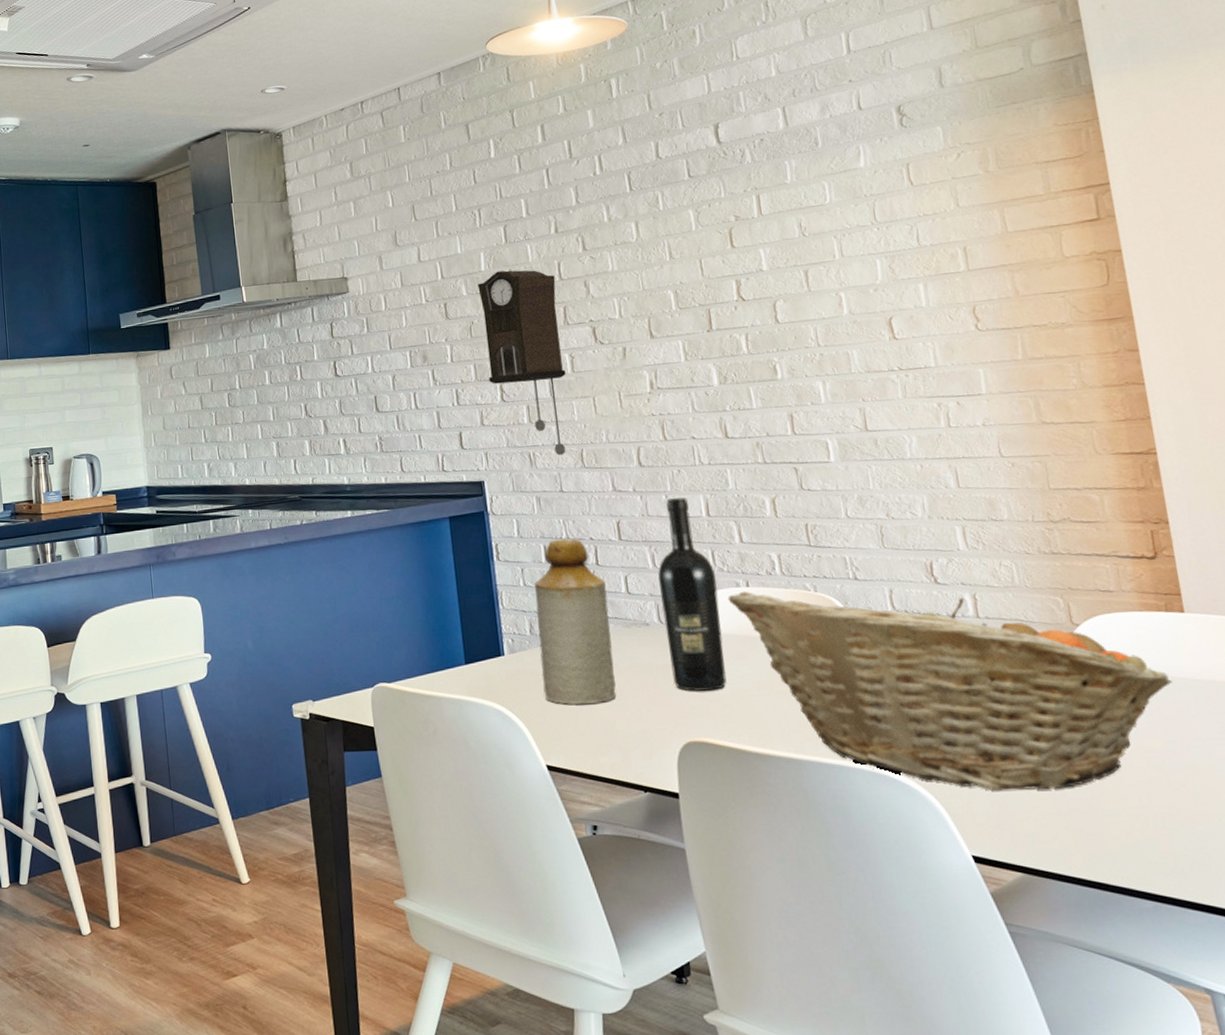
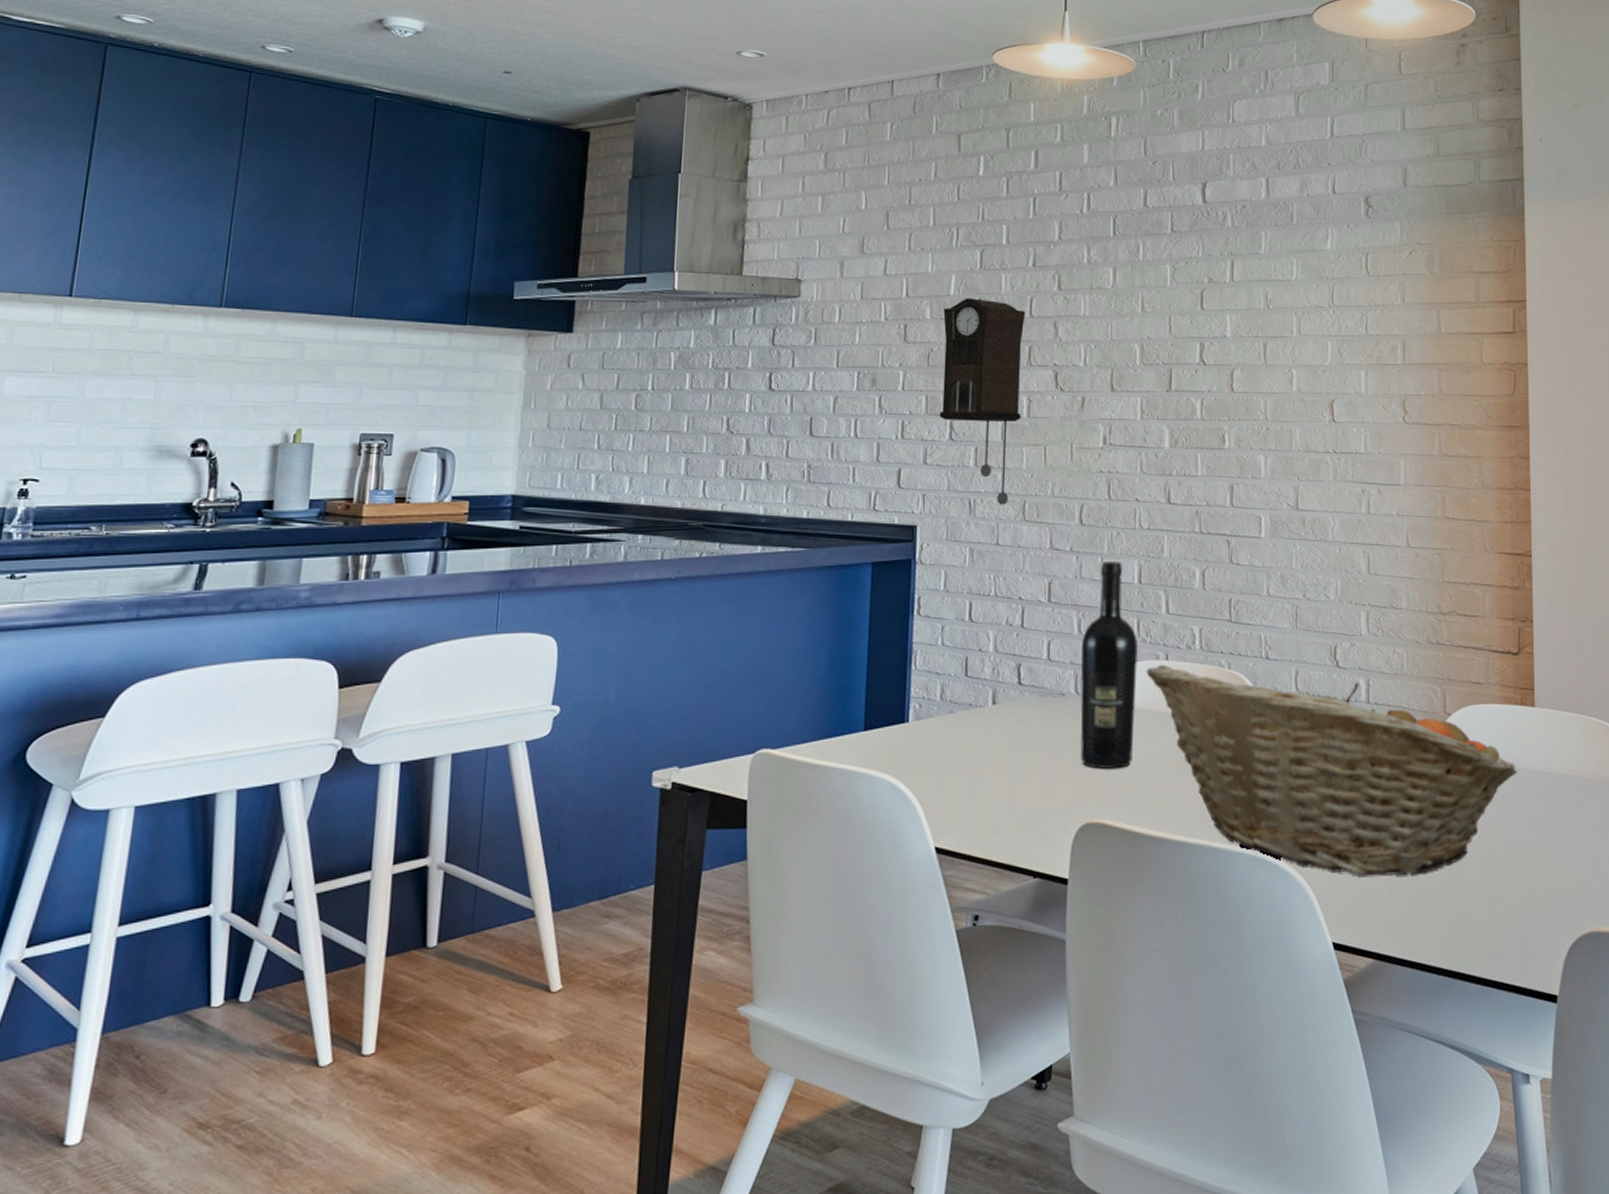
bottle: present [535,538,617,705] -> none [945,596,1028,780]

